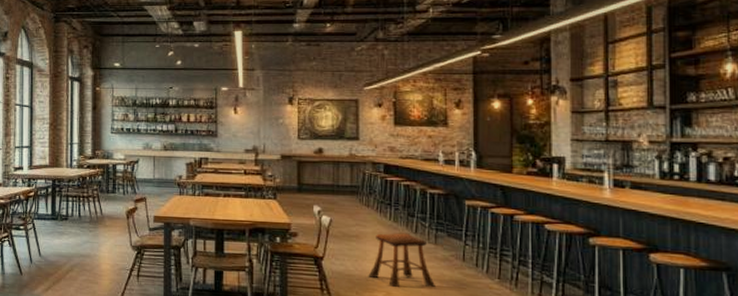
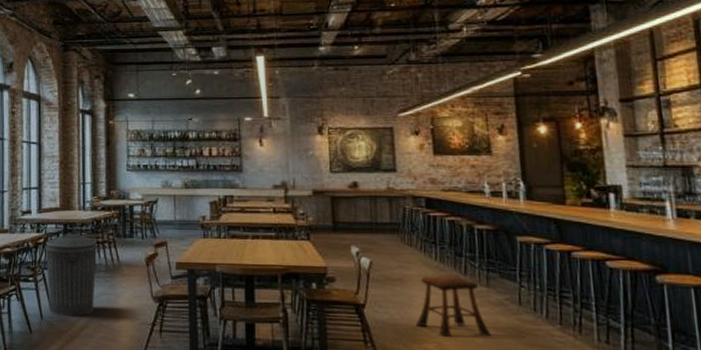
trash can: none [35,188,83,261] -> present [45,233,98,316]

